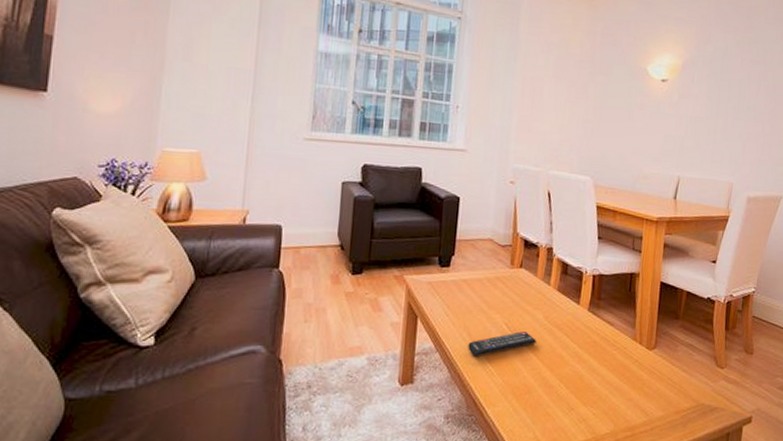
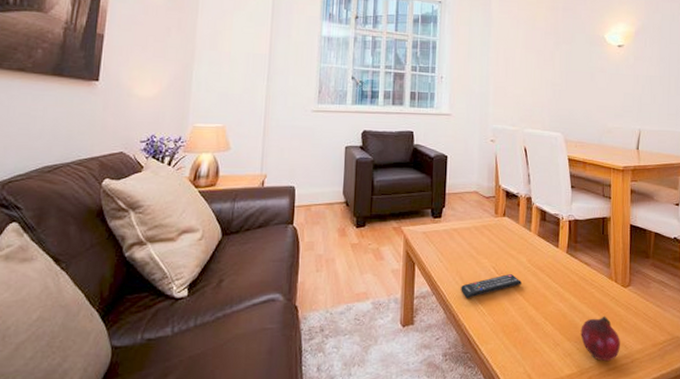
fruit: none [598,379,641,429] -> present [580,315,620,362]

